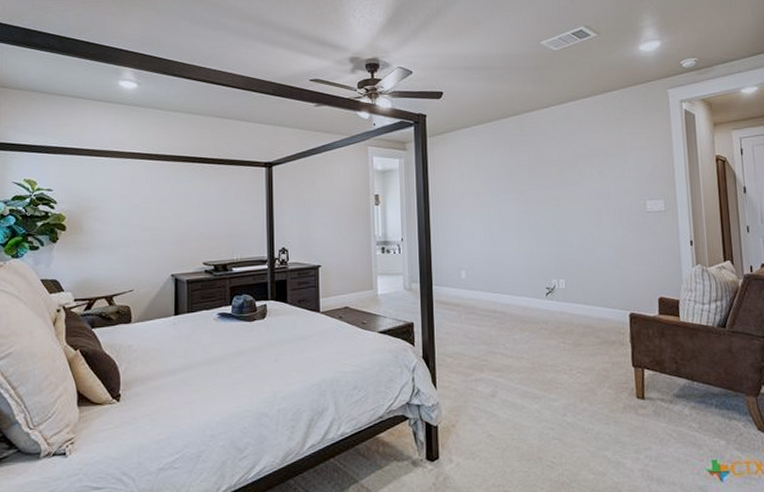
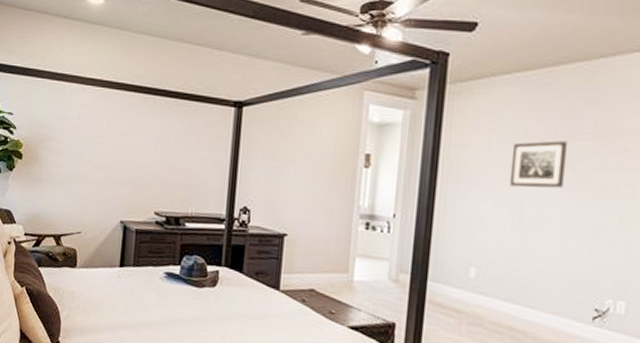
wall art: none [478,172,515,208] -> present [509,141,568,189]

